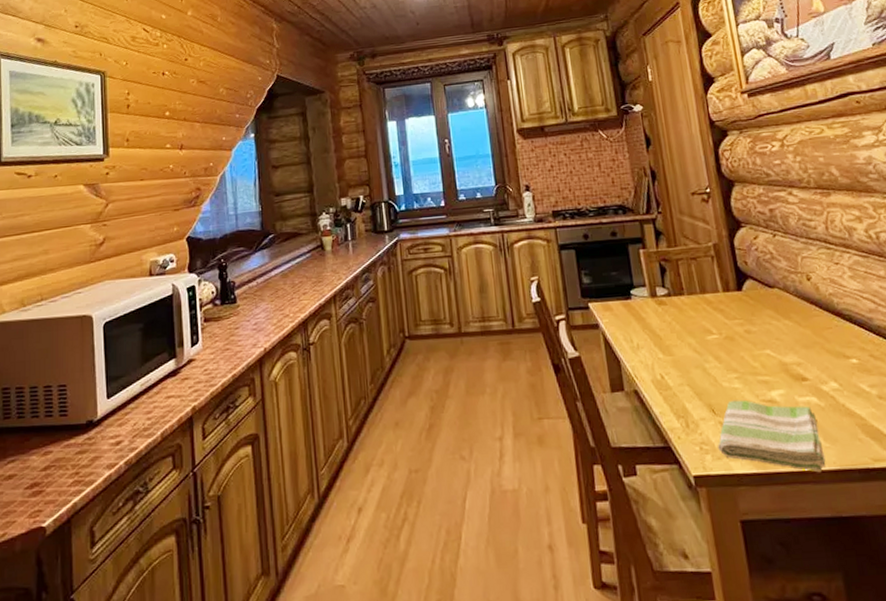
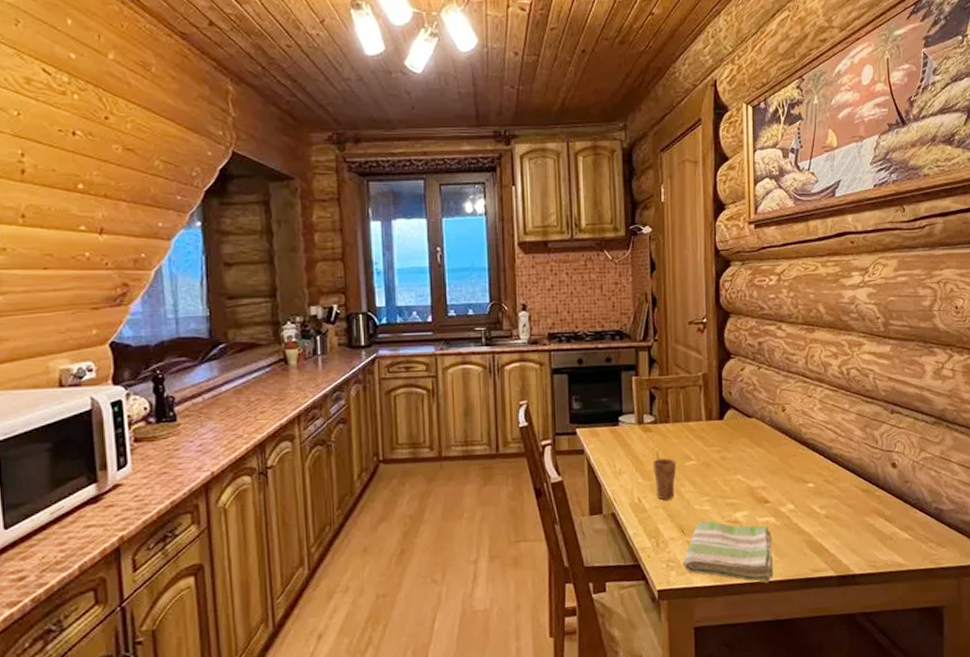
cup: none [671,325,699,377] -> present [652,451,676,500]

